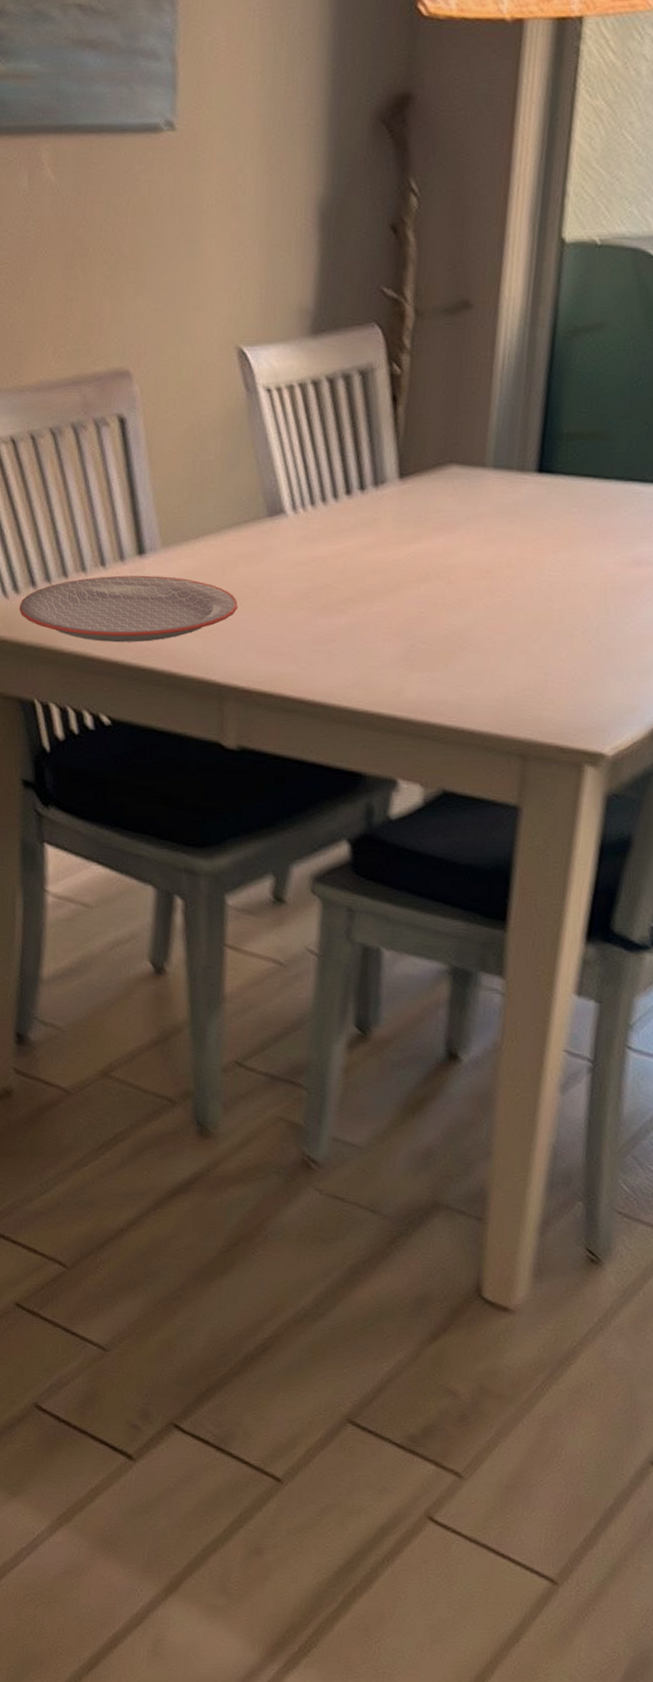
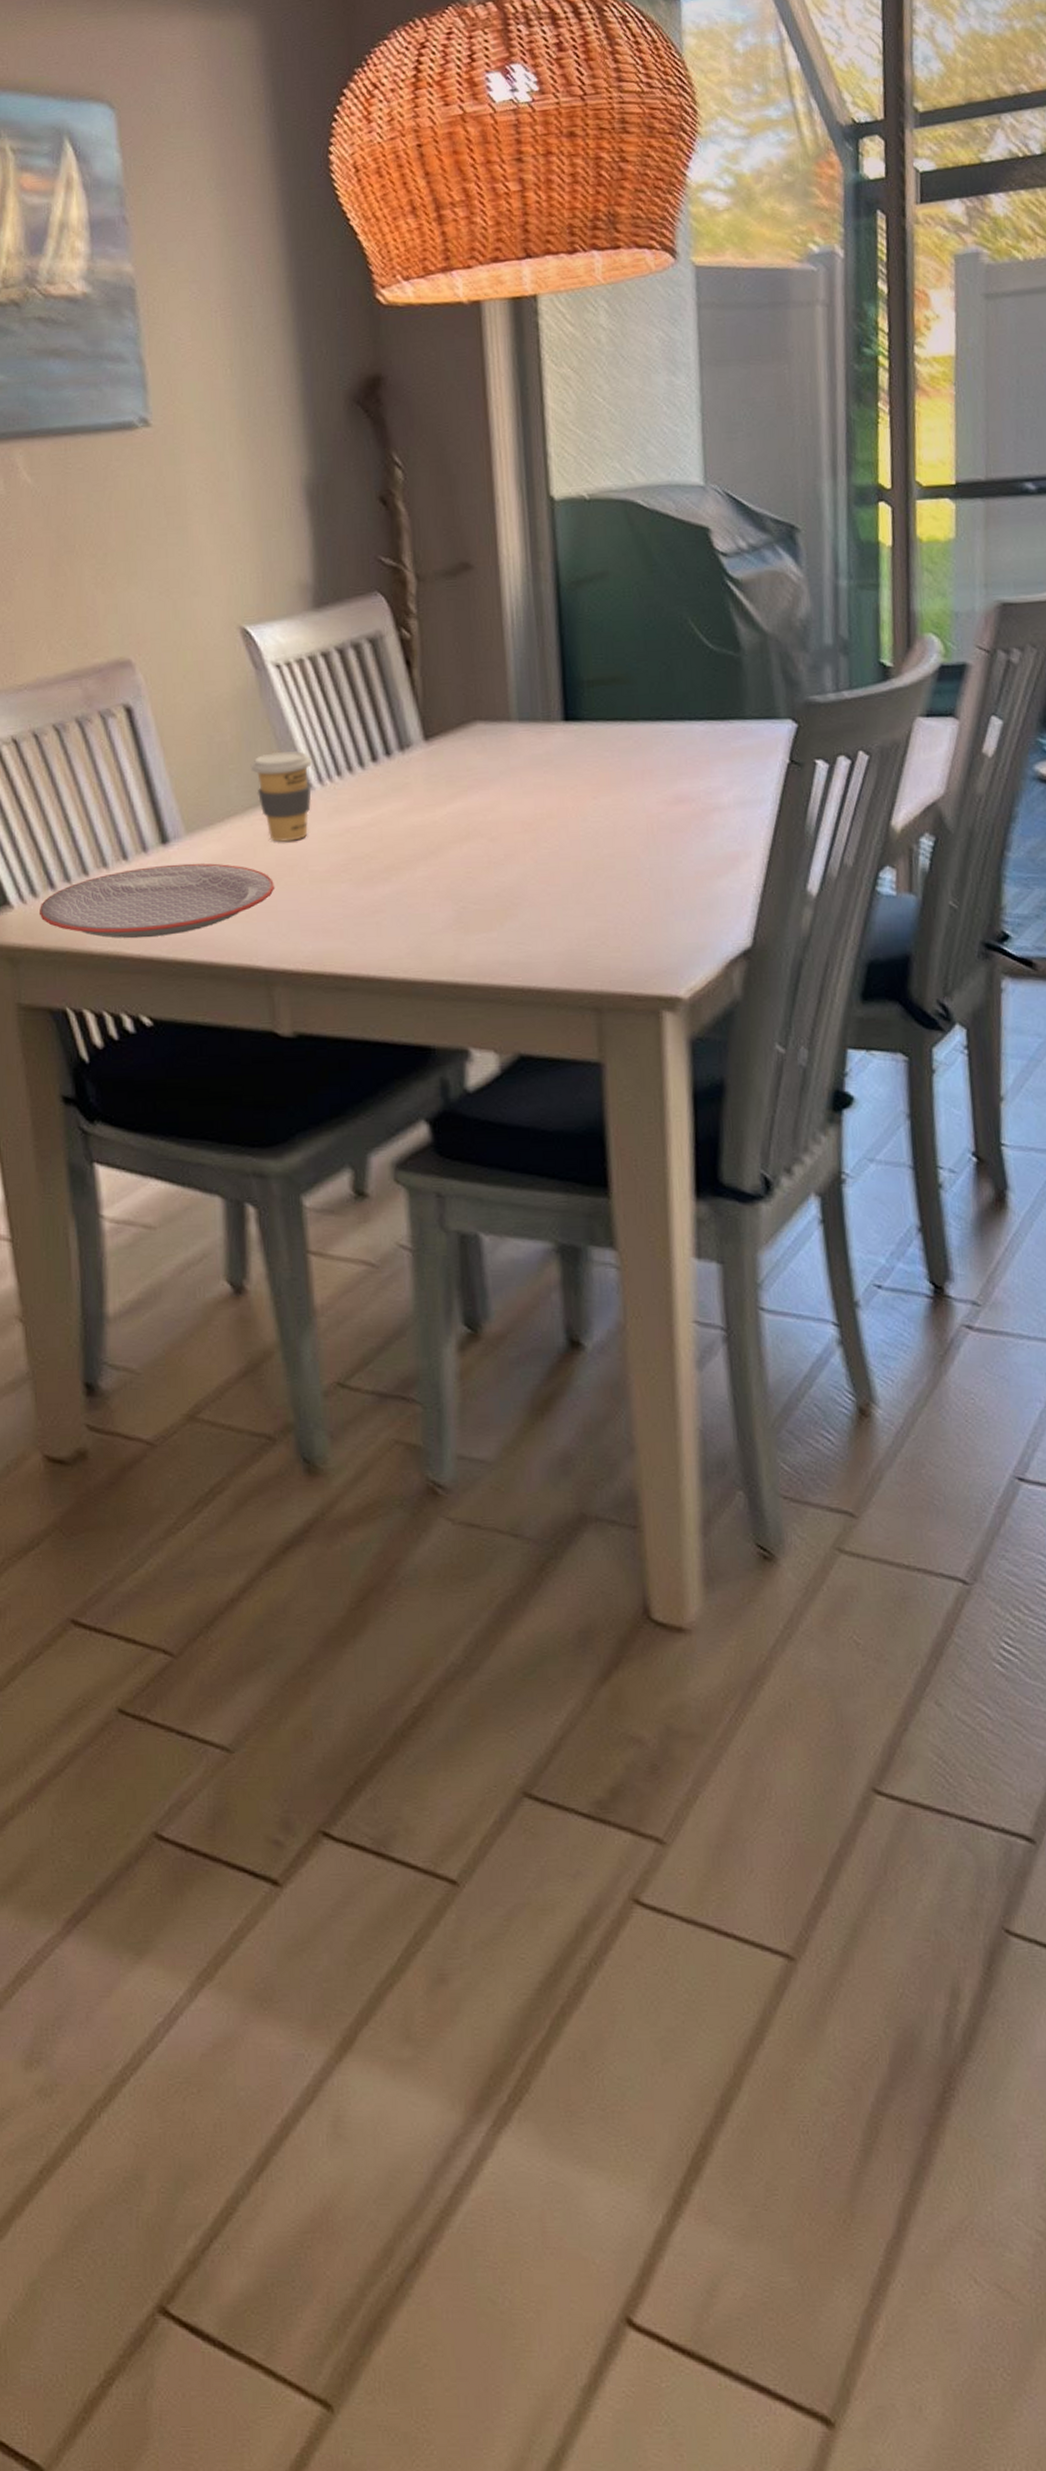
coffee cup: none [229,475,289,565] -> present [250,750,312,842]

